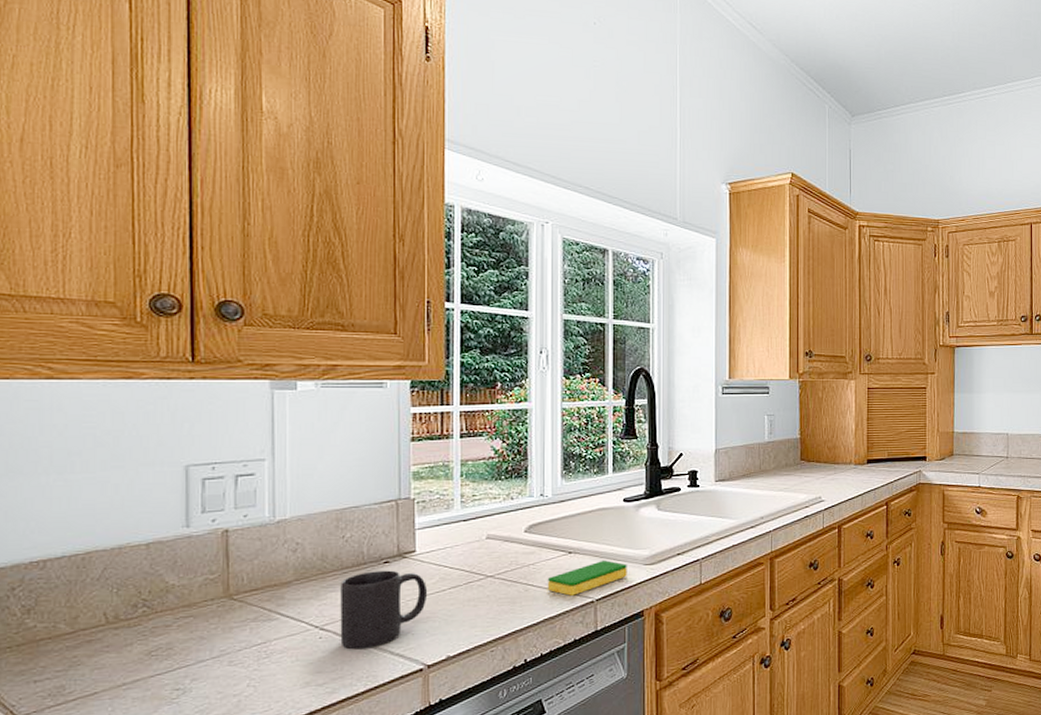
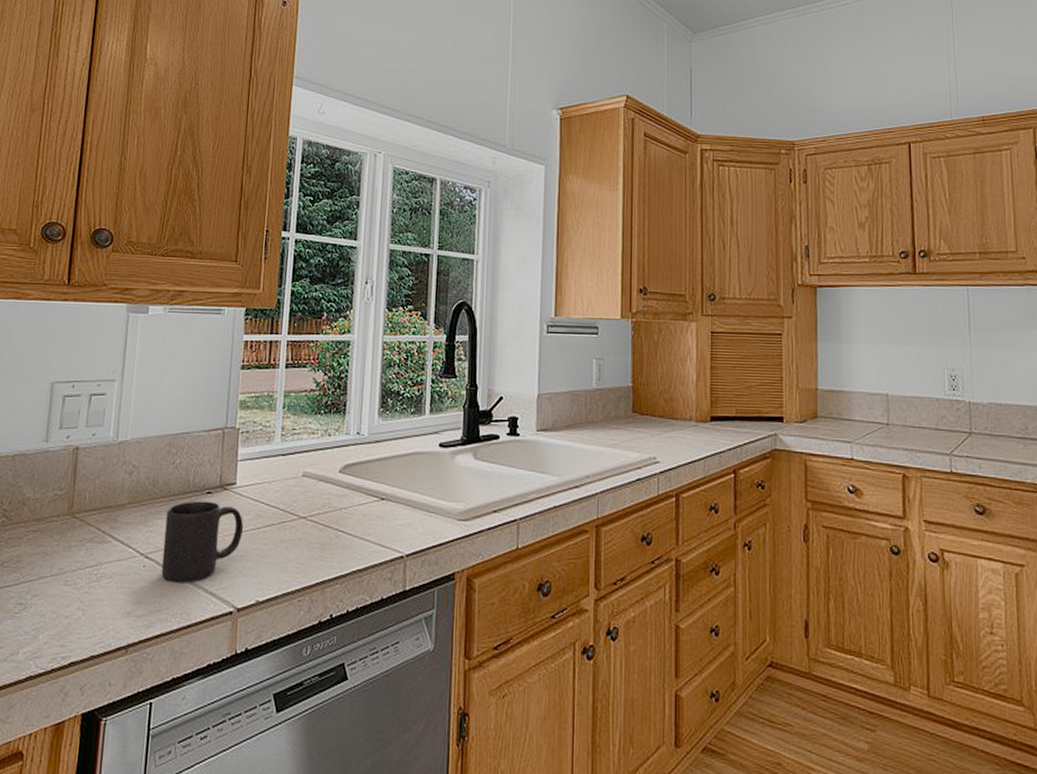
dish sponge: present [547,560,627,596] -> none [357,511,440,548]

